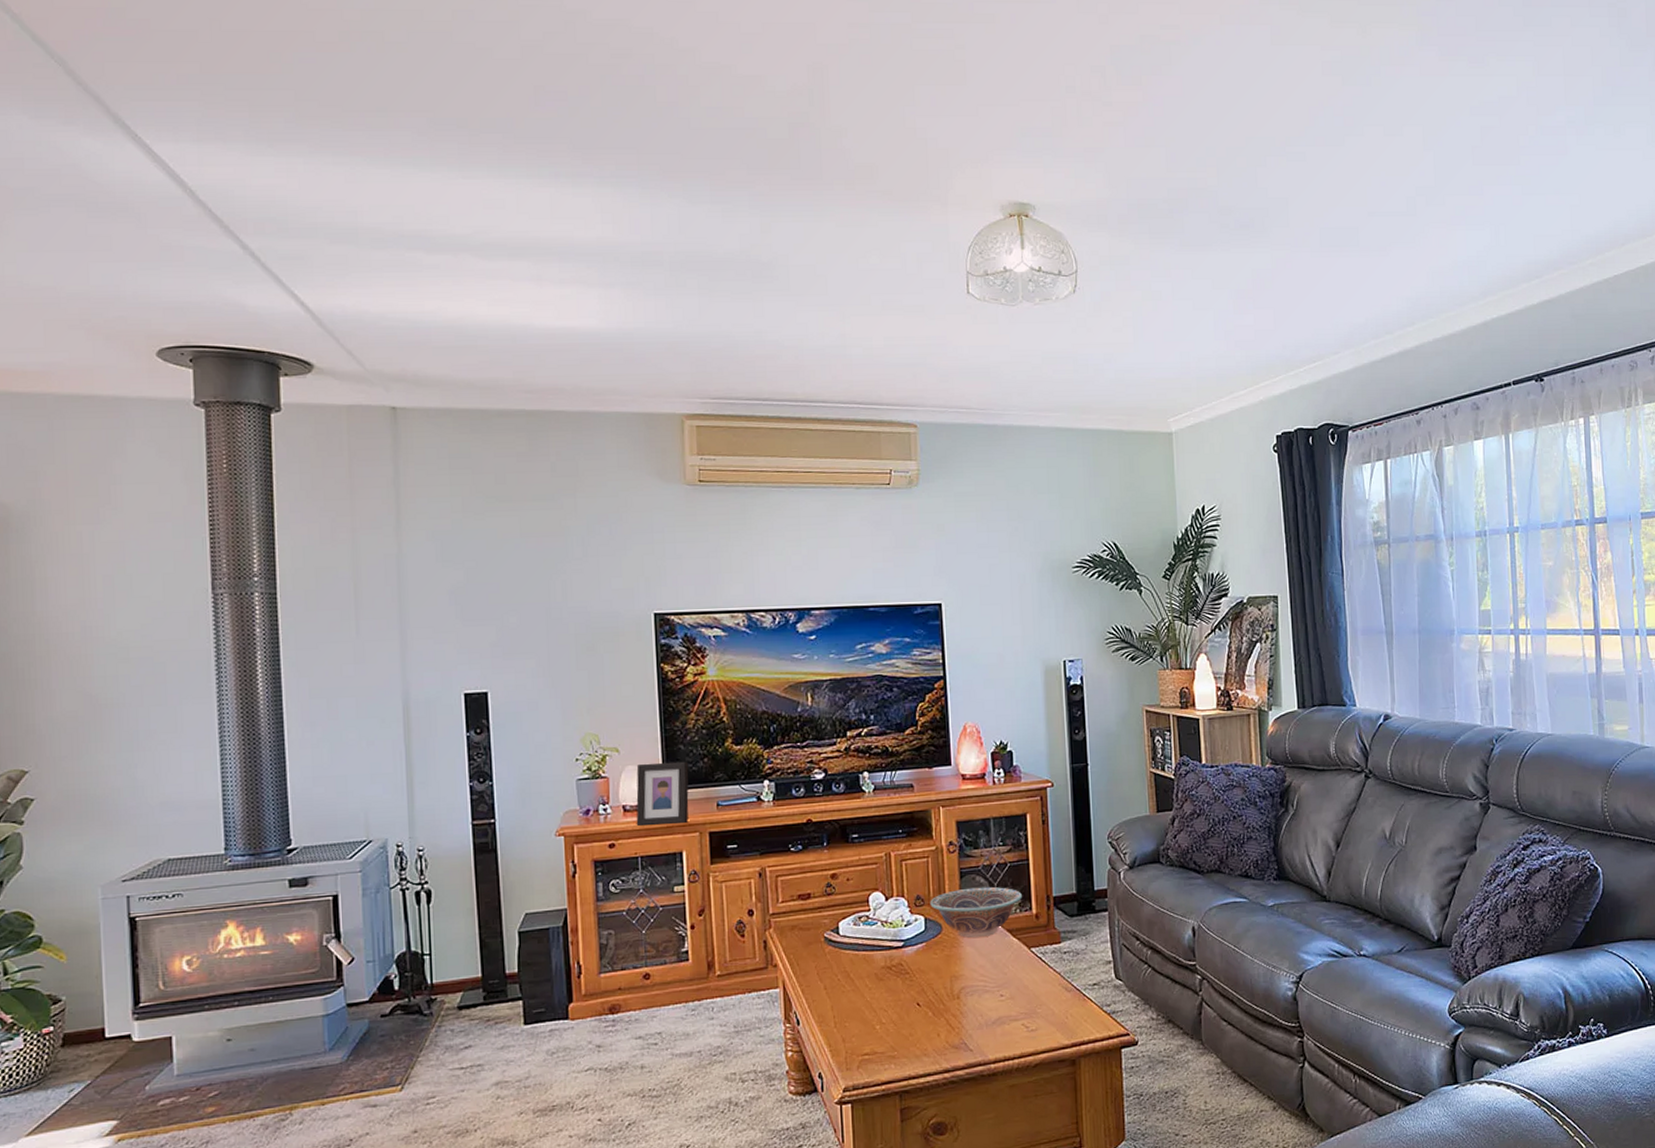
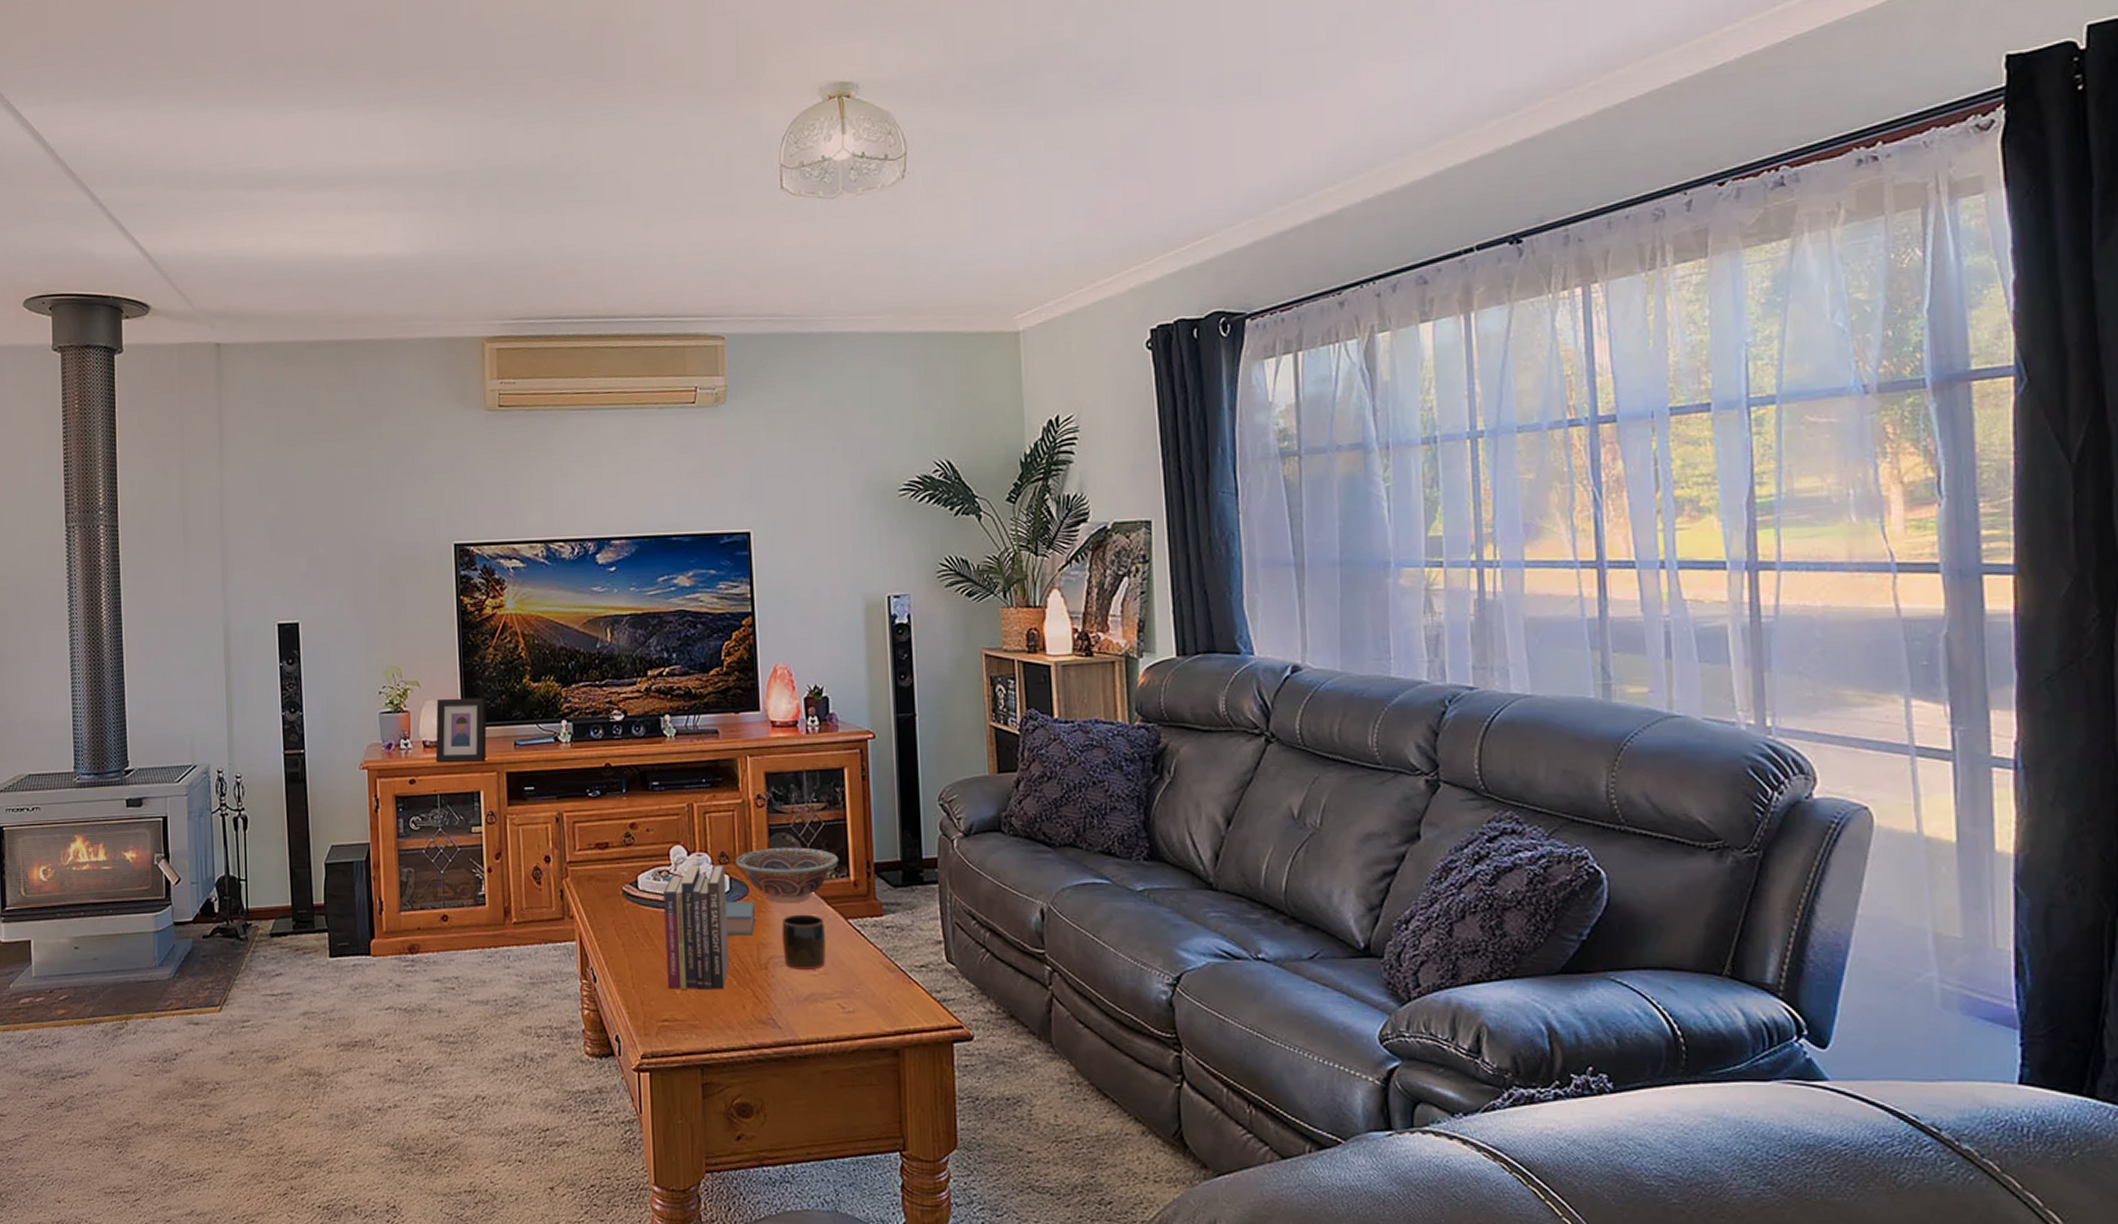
books: none [863,907,925,1025] -> present [663,864,729,990]
book: none [921,939,948,971] -> present [725,902,755,935]
mug: none [972,946,1012,997] -> present [781,914,827,970]

